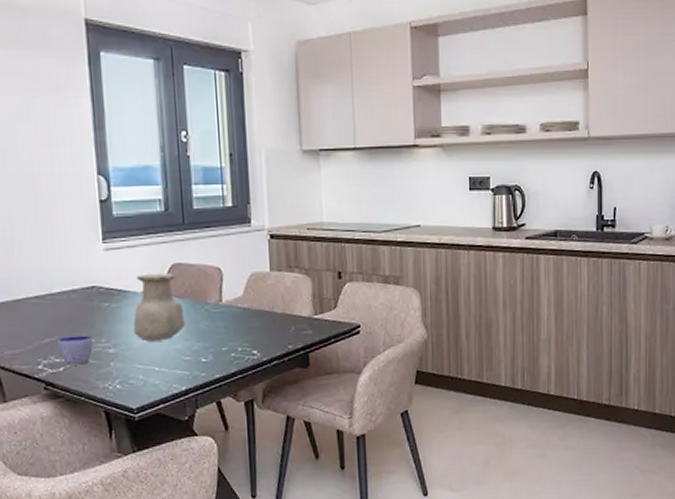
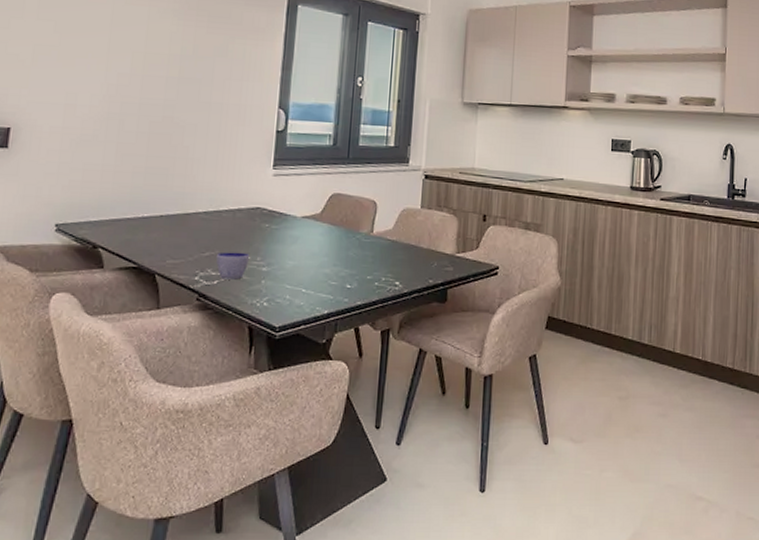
vase: present [133,272,185,342] -> none [287,200,337,264]

